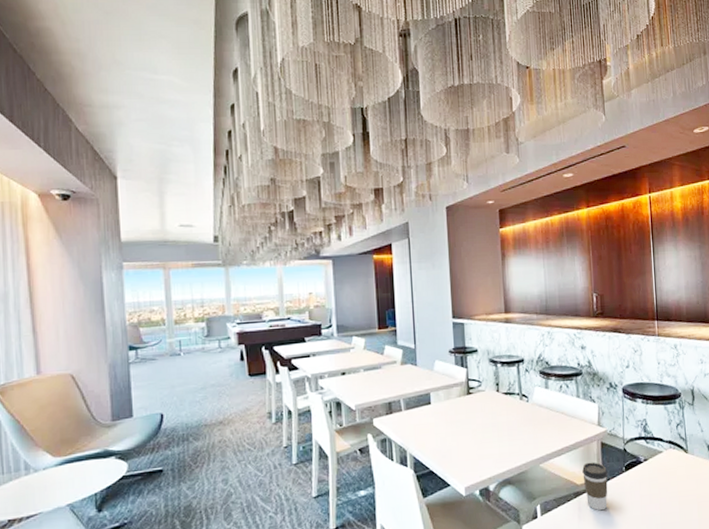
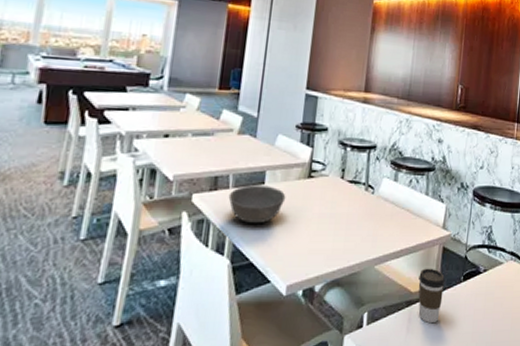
bowl: none [402,405,451,439] -> present [228,185,286,224]

